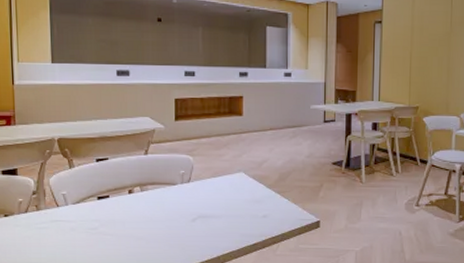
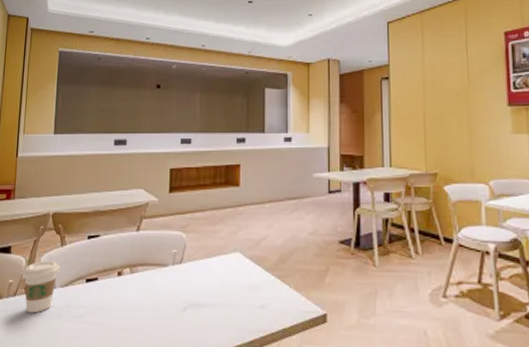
coffee cup: none [31,181,70,227] -> present [22,261,60,314]

